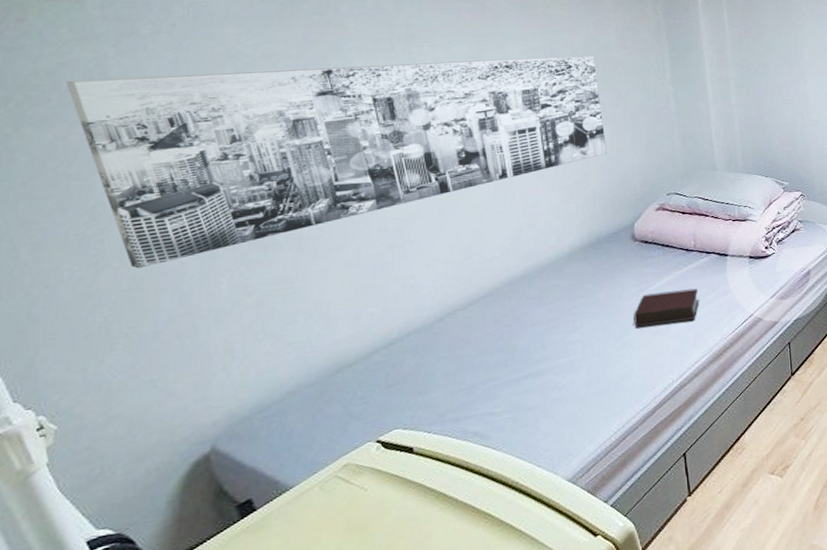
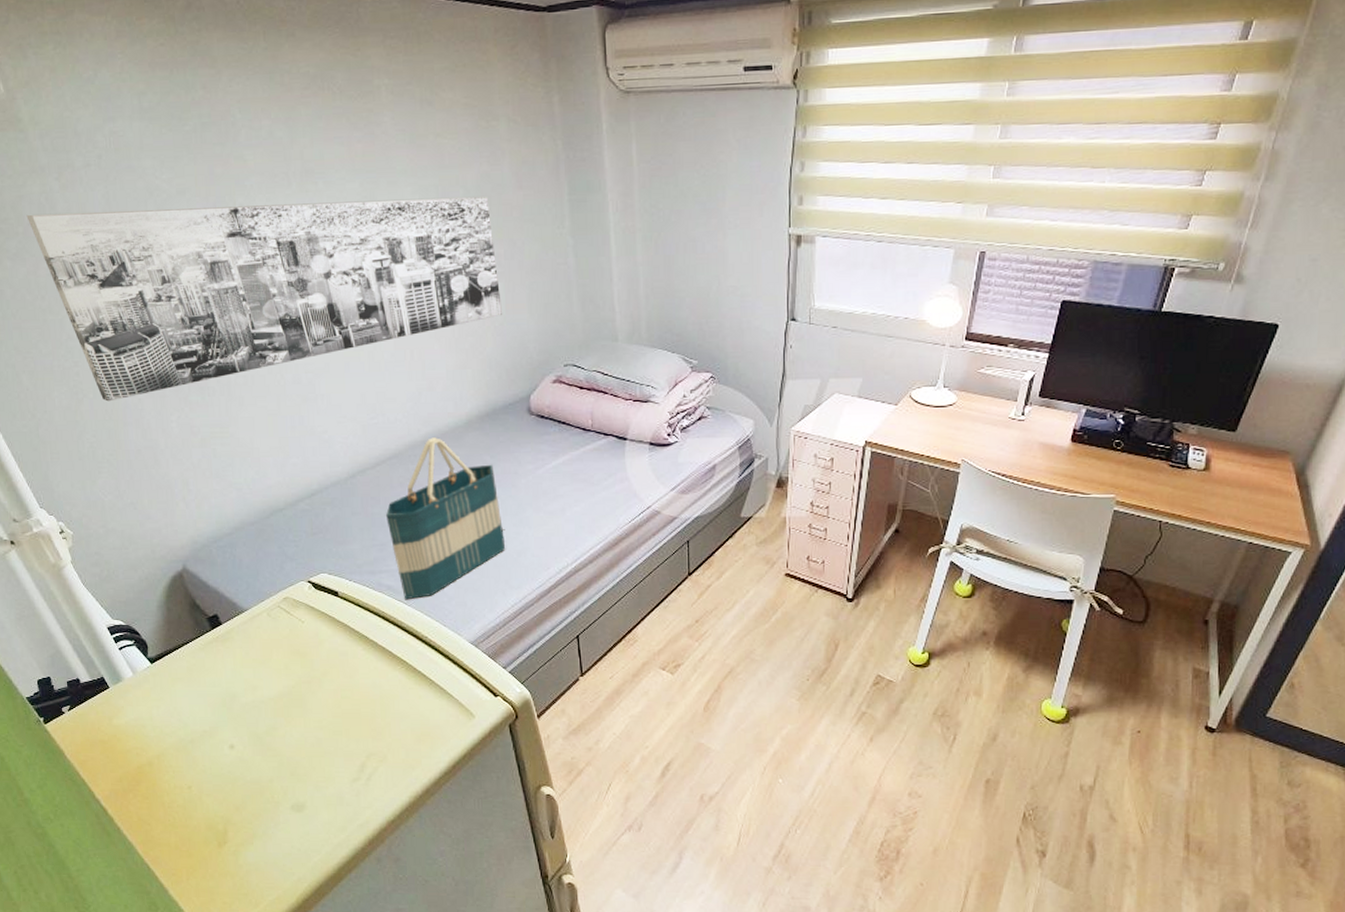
tote bag: none [477,271,607,445] -> present [386,437,505,600]
bible: present [634,288,699,328] -> none [530,472,596,507]

